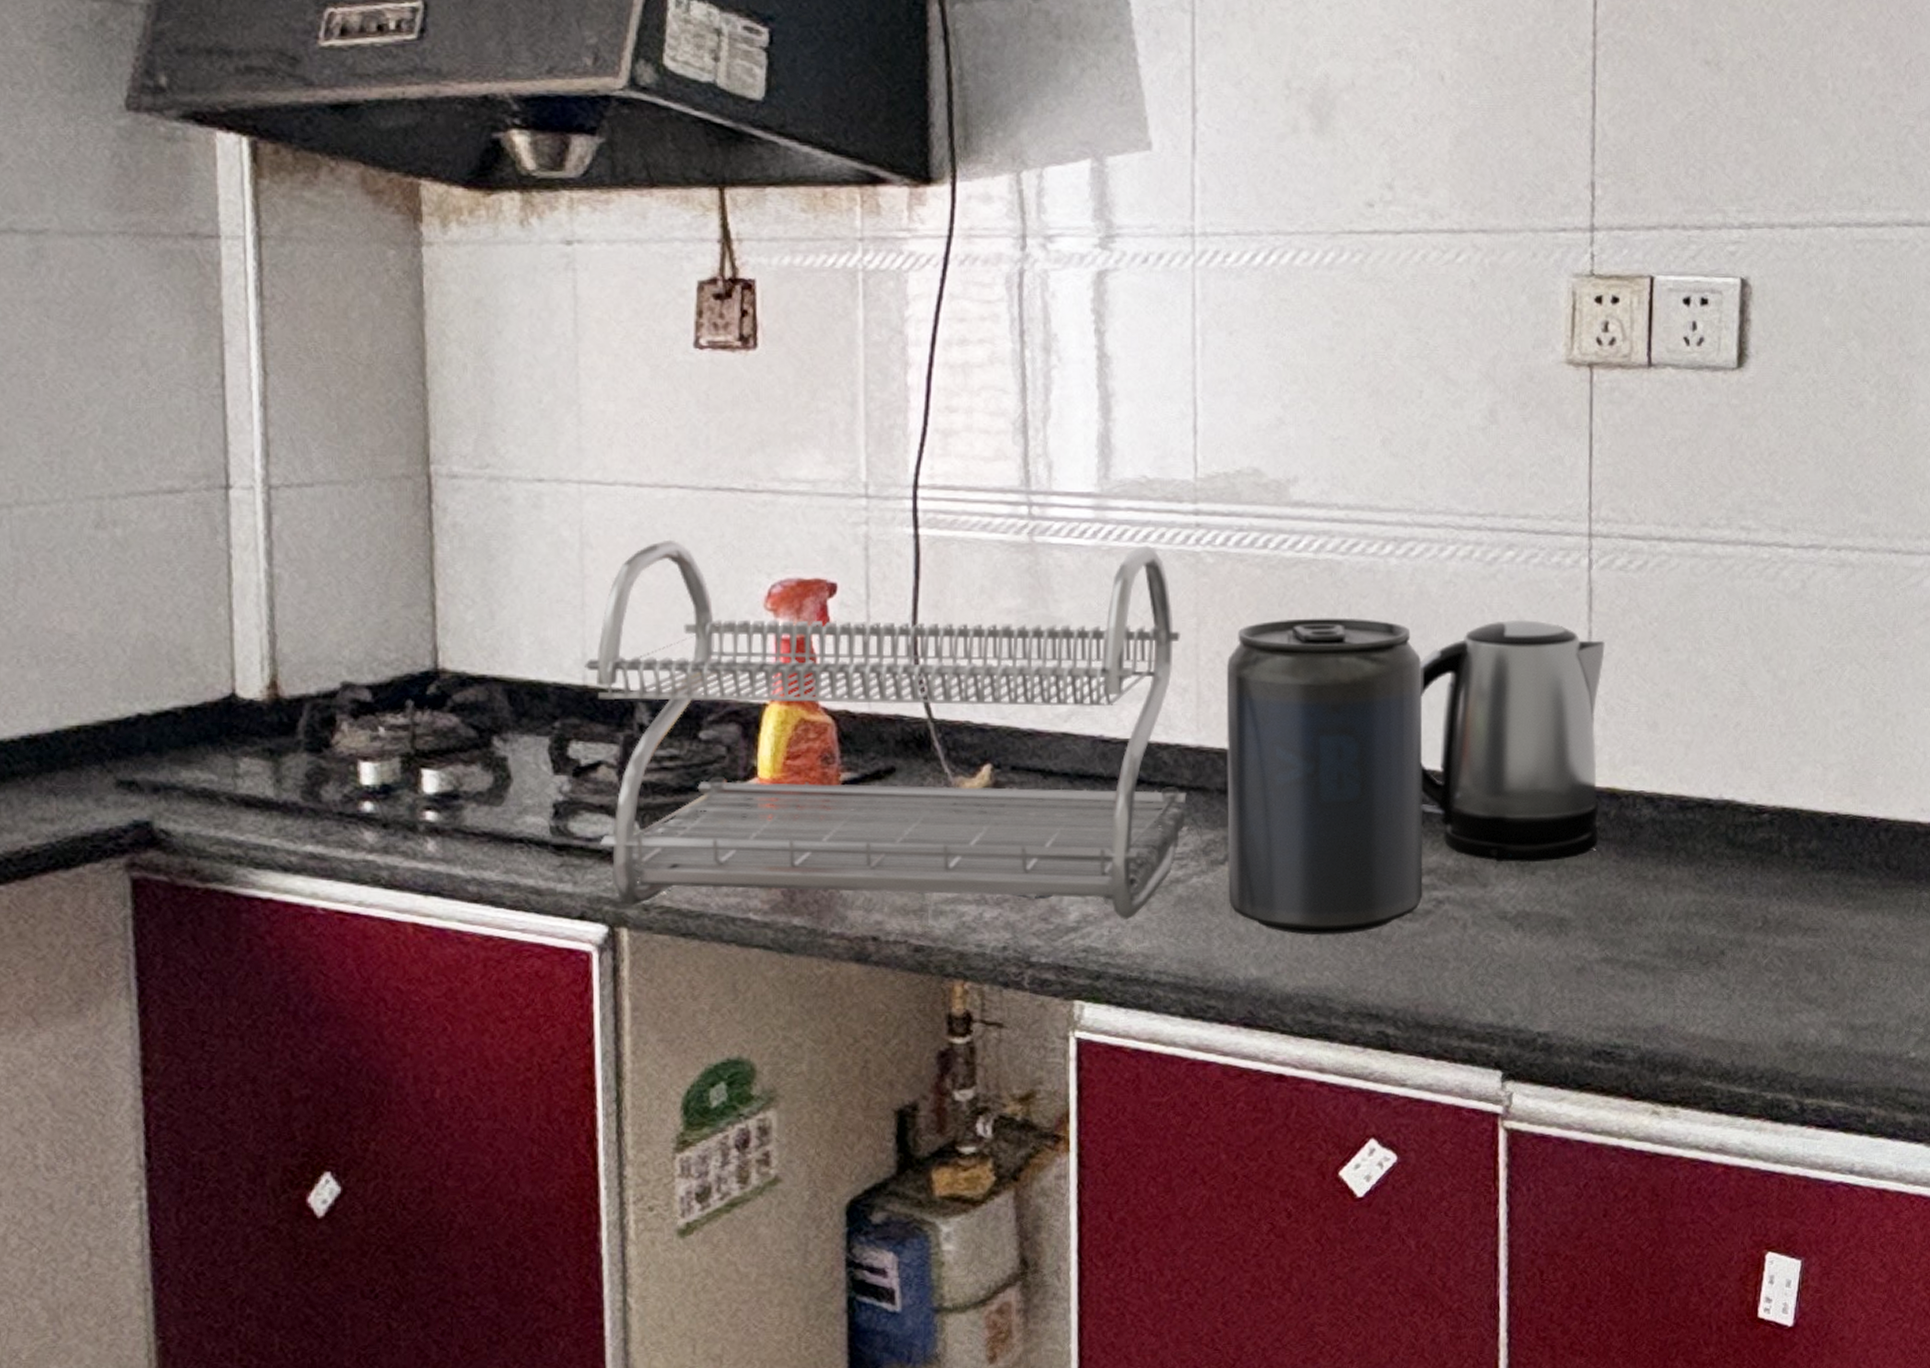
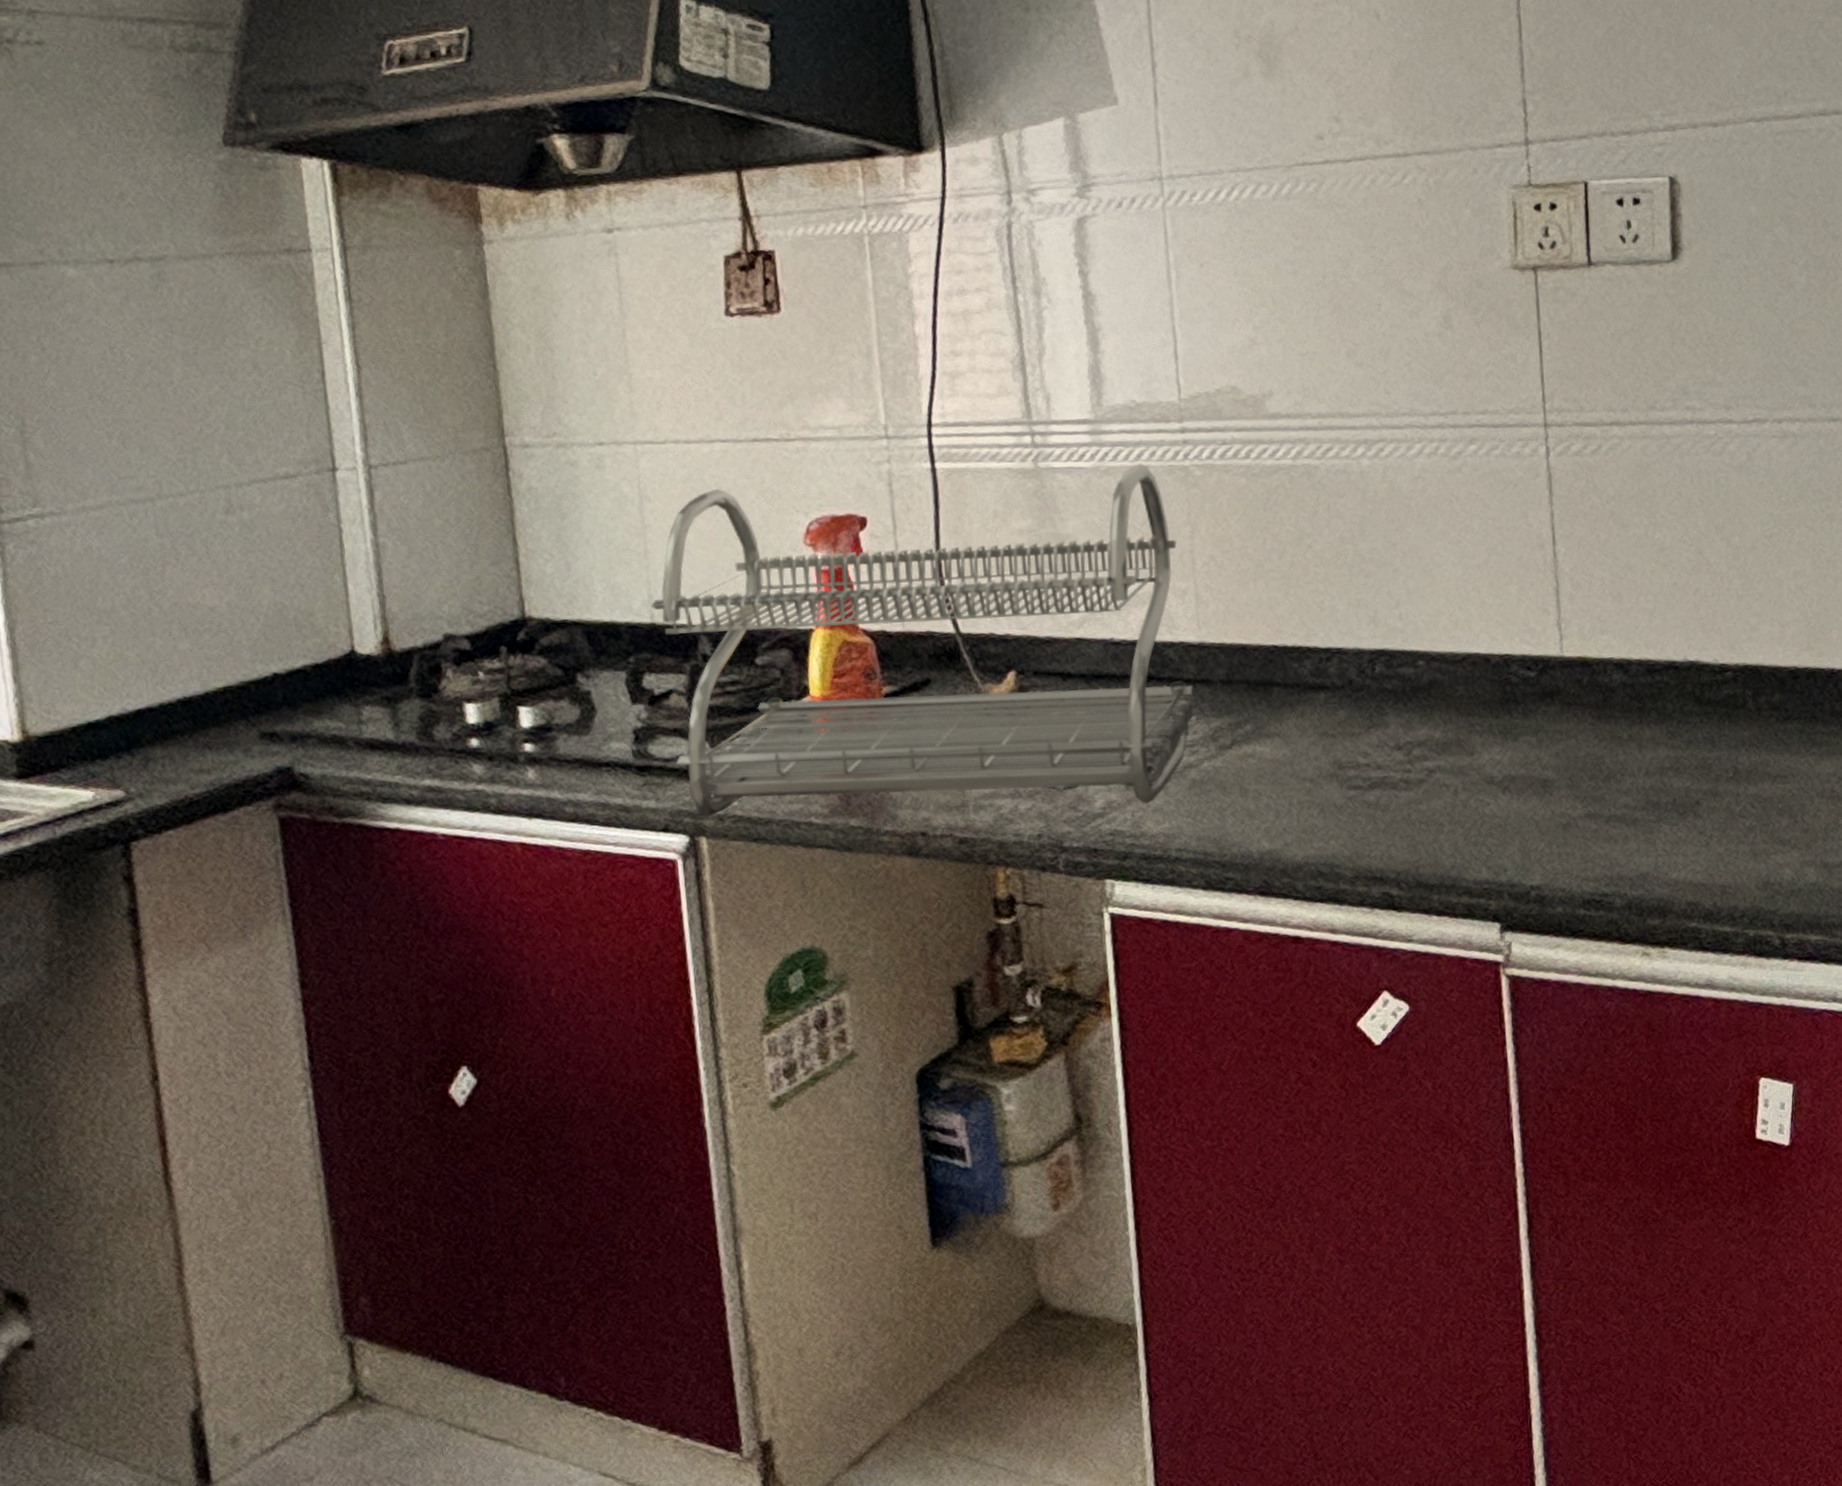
soda can: present [1226,618,1424,935] -> none [1220,516,1415,808]
kettle: present [1420,619,1605,863] -> none [1396,507,1574,731]

